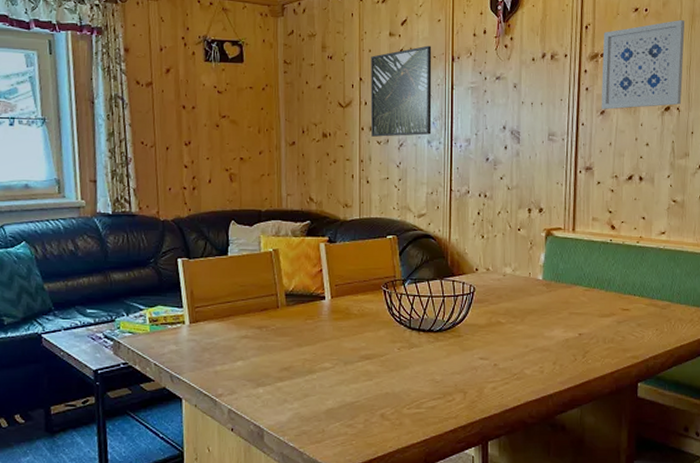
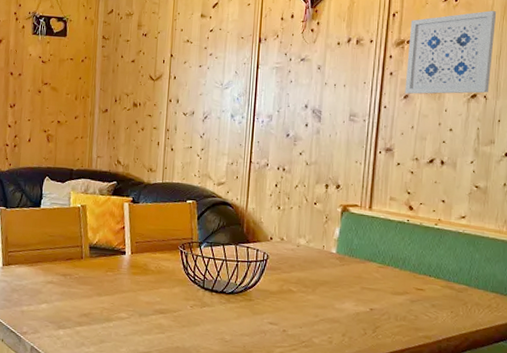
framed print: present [370,45,432,137] -> none [178,27,240,110]

